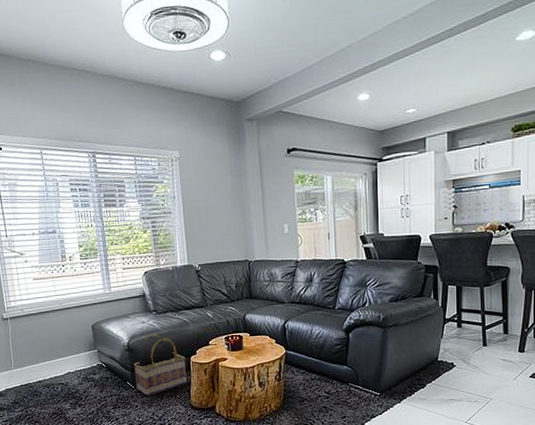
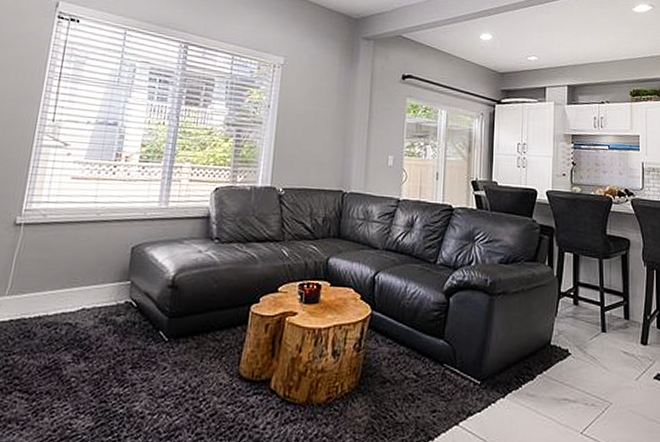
basket: present [133,334,188,396] -> none [170,269,245,355]

